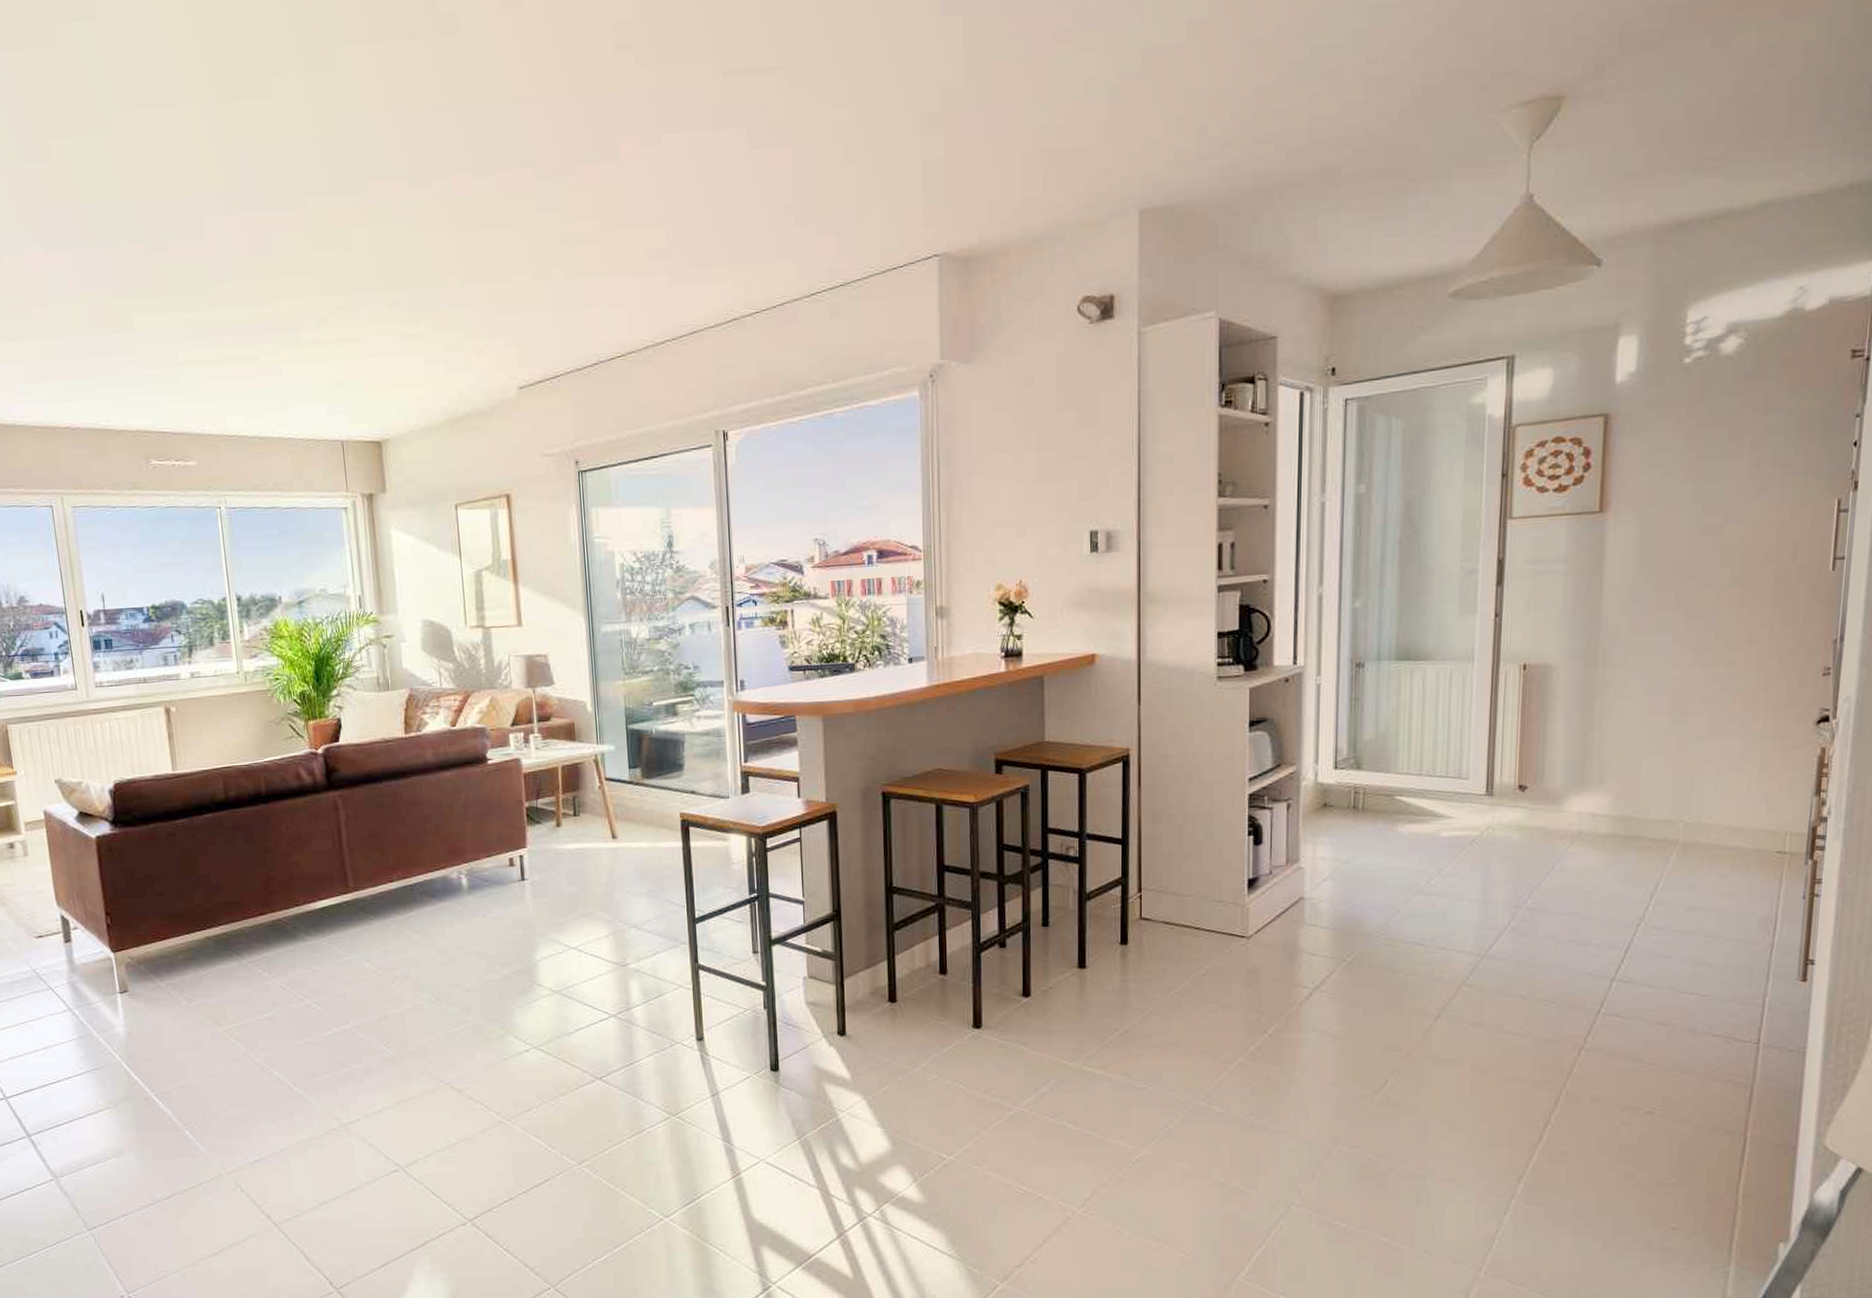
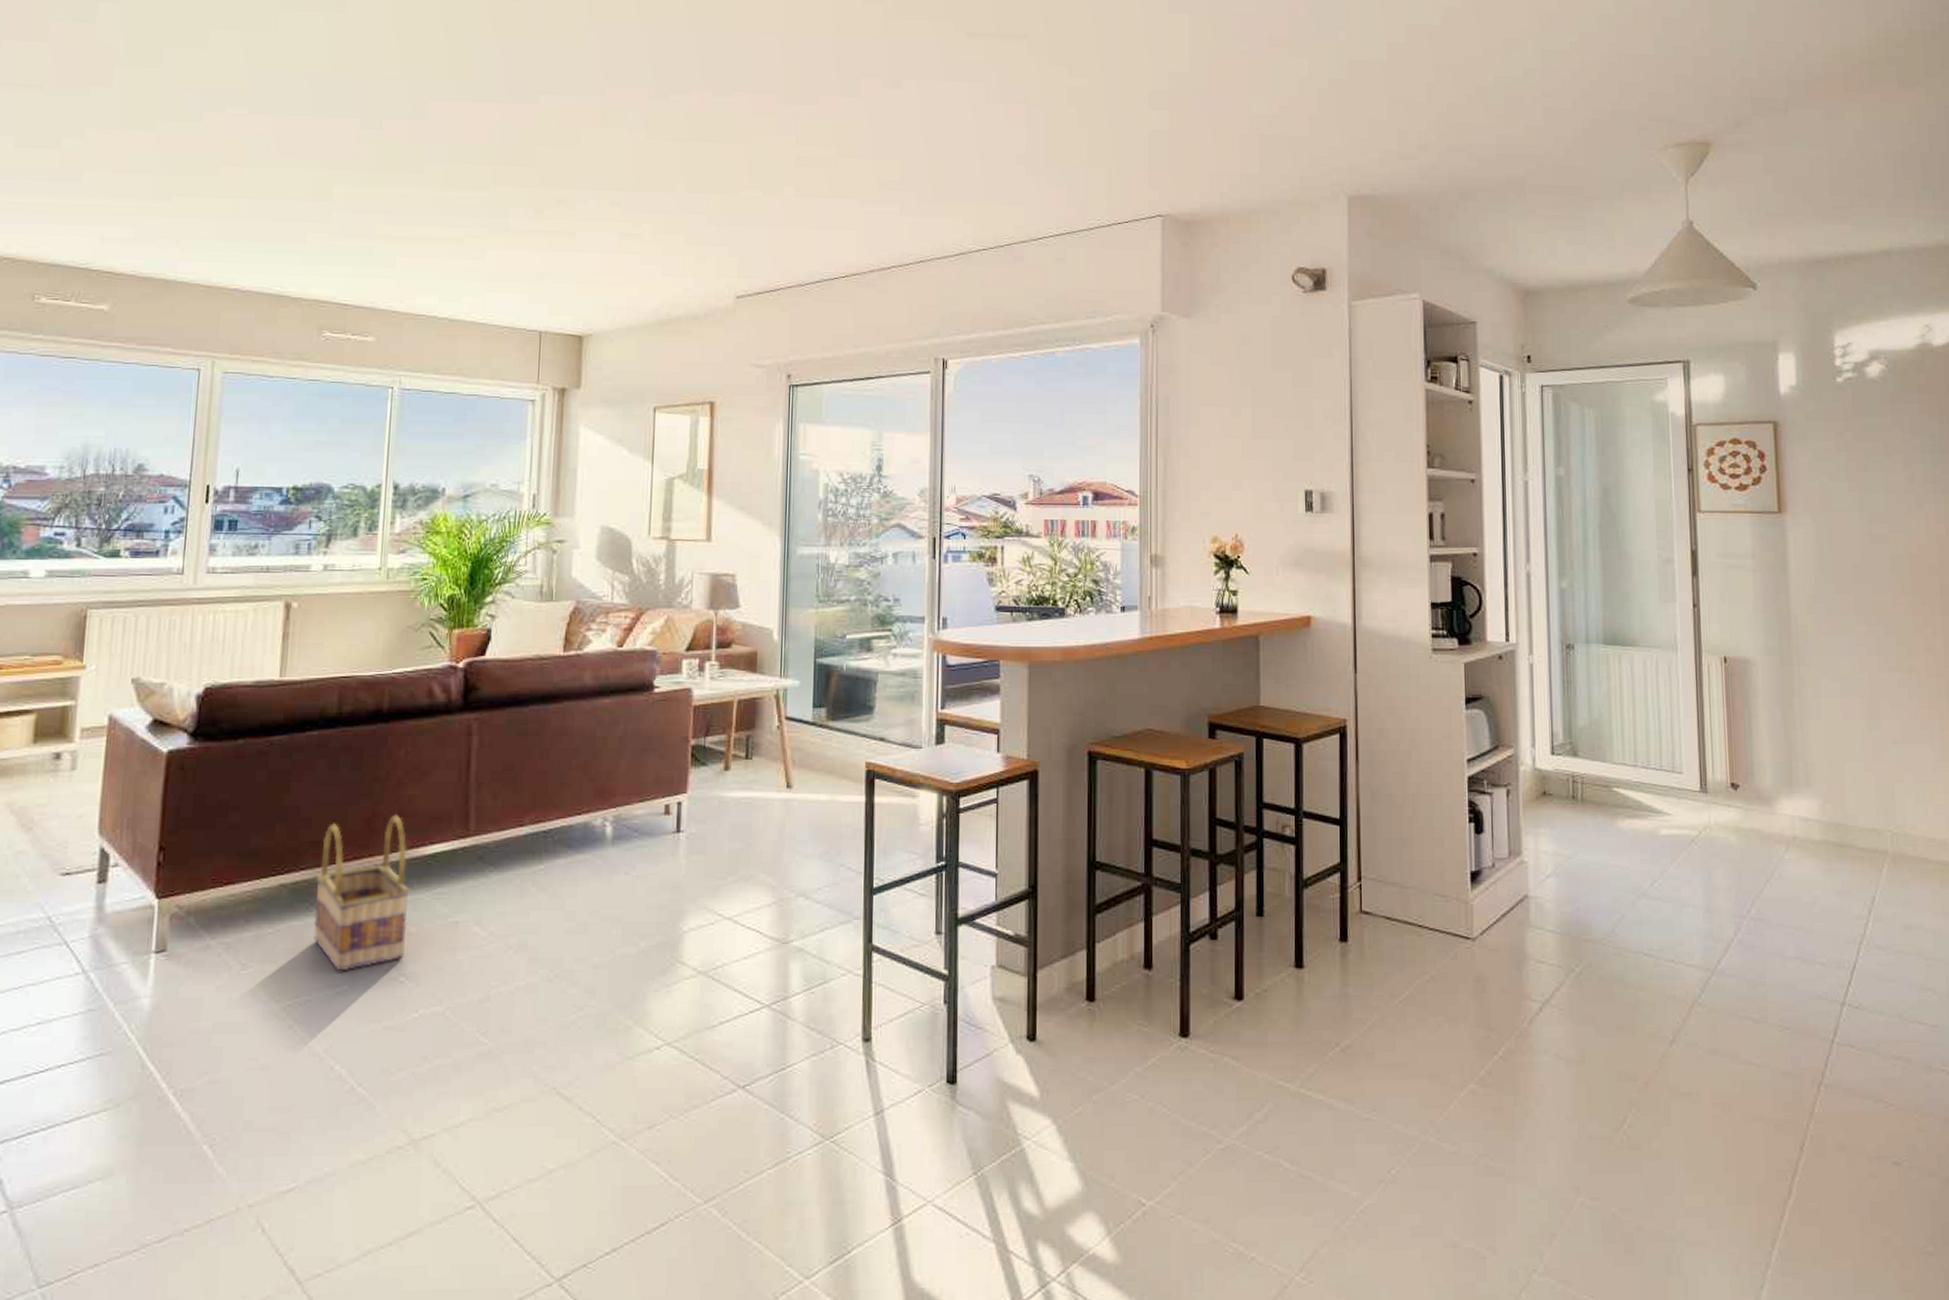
basket: none [232,878,313,1002] -> present [314,814,411,972]

